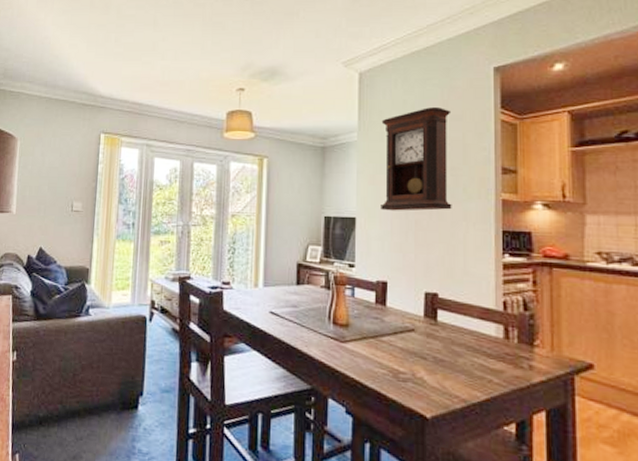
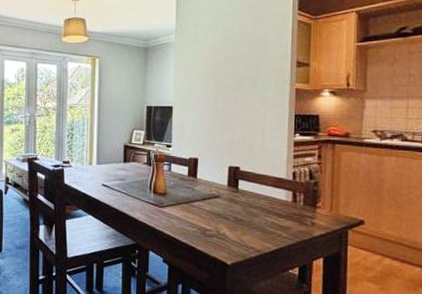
pendulum clock: present [381,108,452,211] -> none [194,11,256,100]

